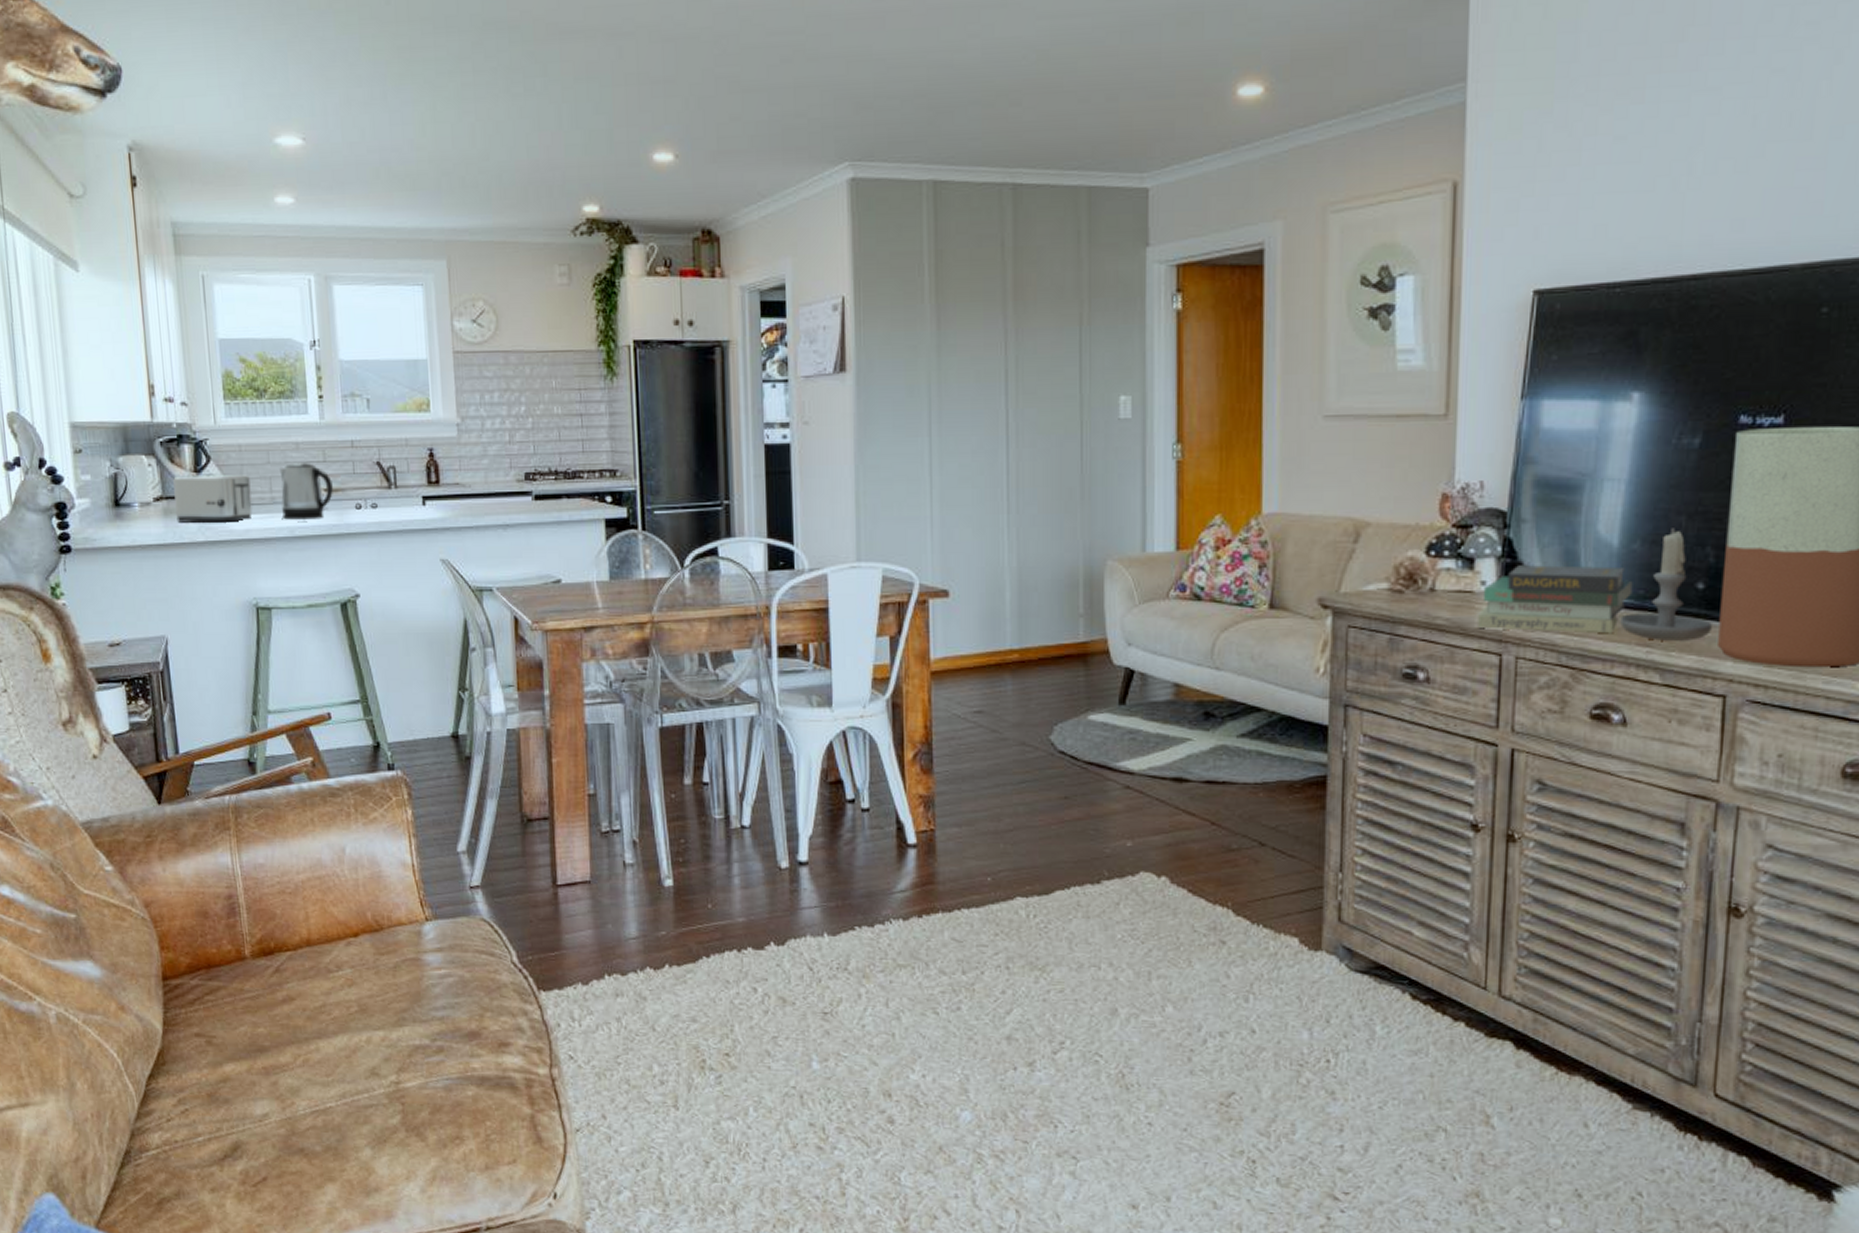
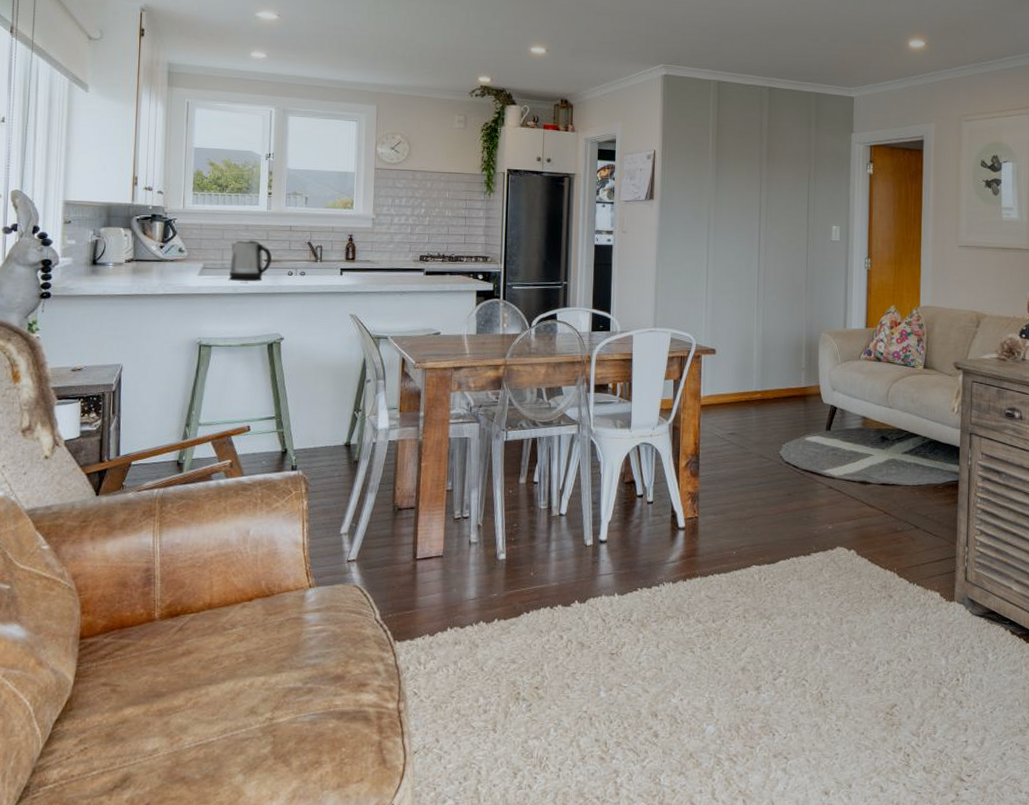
toaster: present [173,475,253,523] -> none [142,245,206,281]

